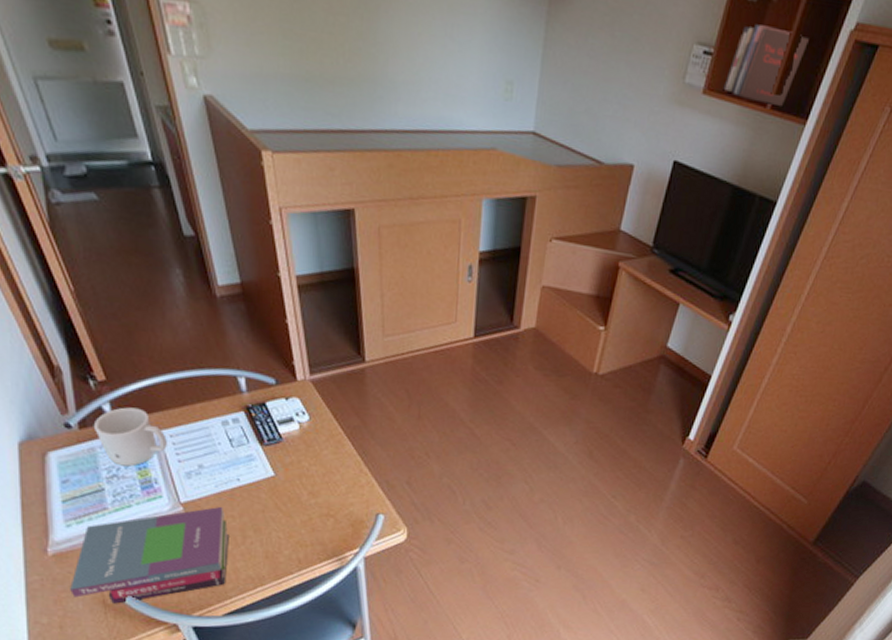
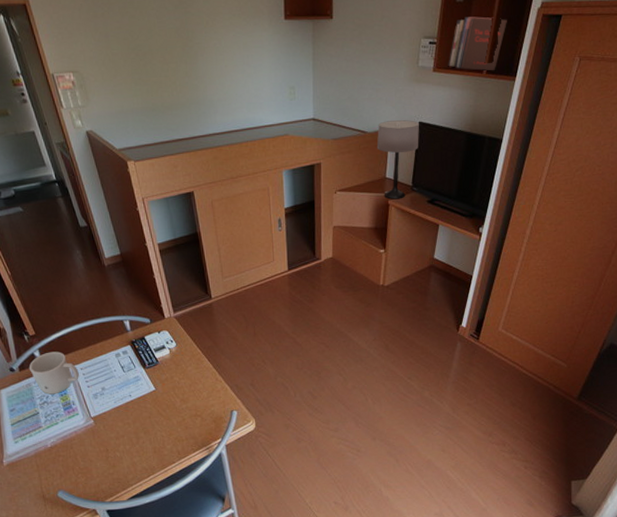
books: present [70,507,229,604] -> none [20,418,128,498]
table lamp: none [613,152,675,262] -> present [376,120,420,200]

